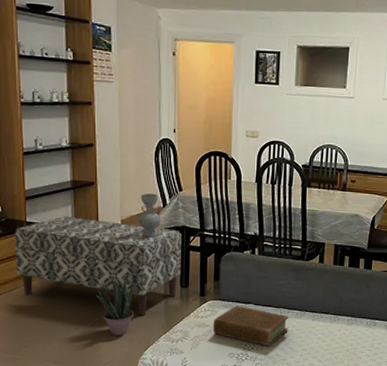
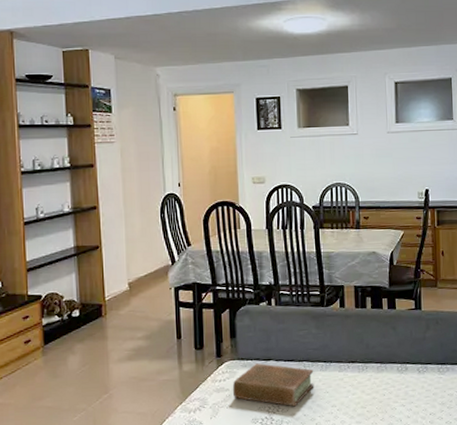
bench: present [14,216,182,315] -> none [15,284,194,386]
potted plant: present [96,275,135,336] -> none [104,342,147,412]
decorative vase: present [138,193,161,238] -> none [146,252,171,299]

